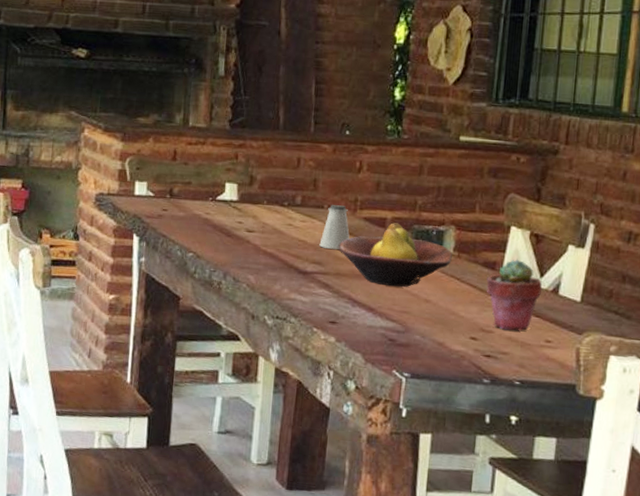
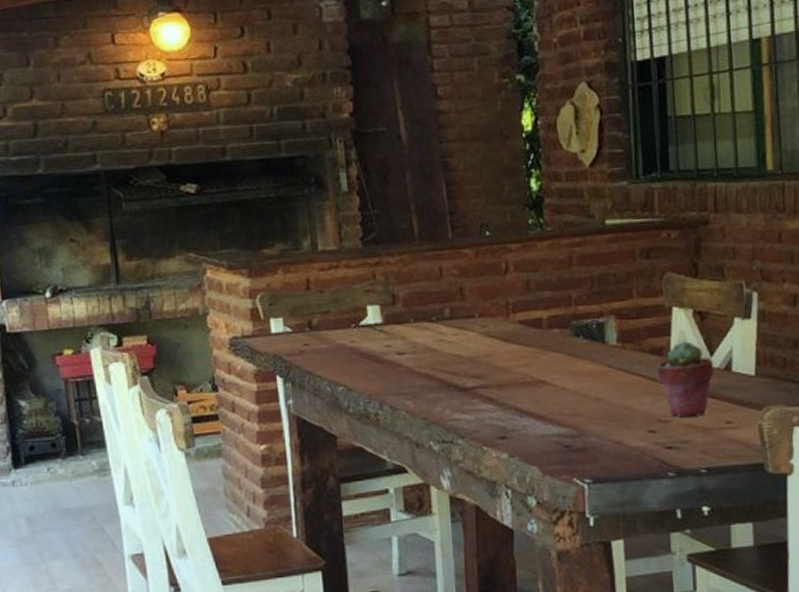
saltshaker: present [319,205,350,249] -> none [476,311,506,360]
fruit bowl: present [338,222,452,287] -> none [496,321,617,390]

